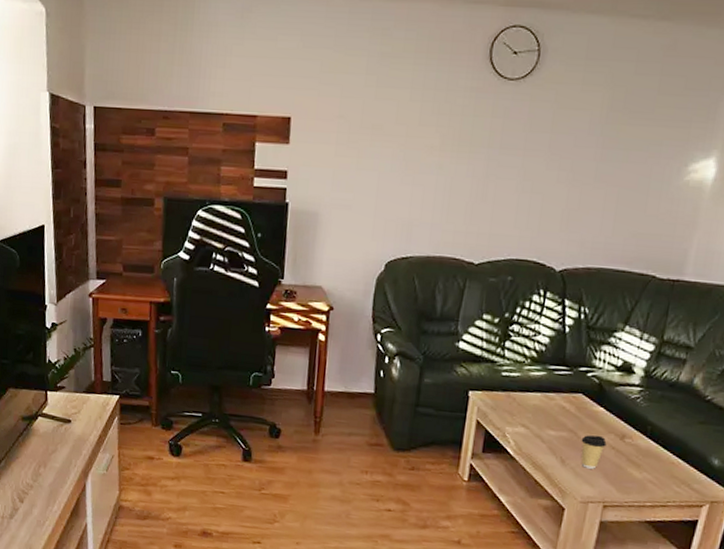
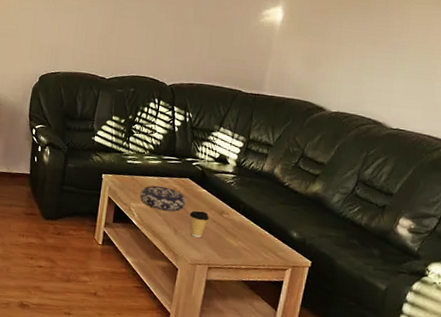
decorative bowl: none [517,404,578,437] -> present [140,185,186,212]

